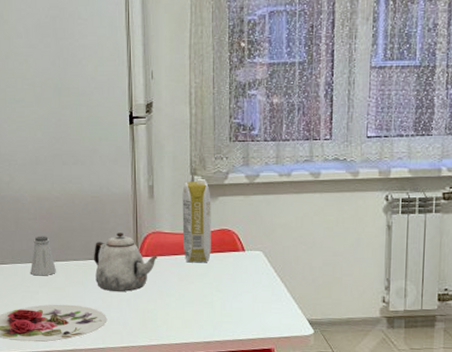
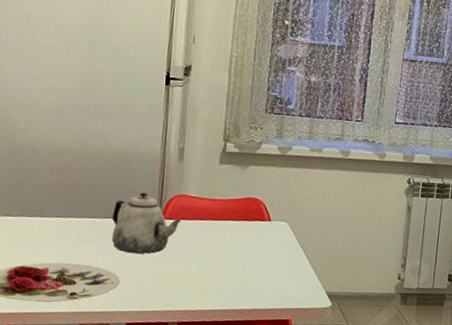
saltshaker: present [31,236,56,276] -> none [40,189,69,232]
juice carton: present [182,179,211,263] -> none [209,146,242,230]

